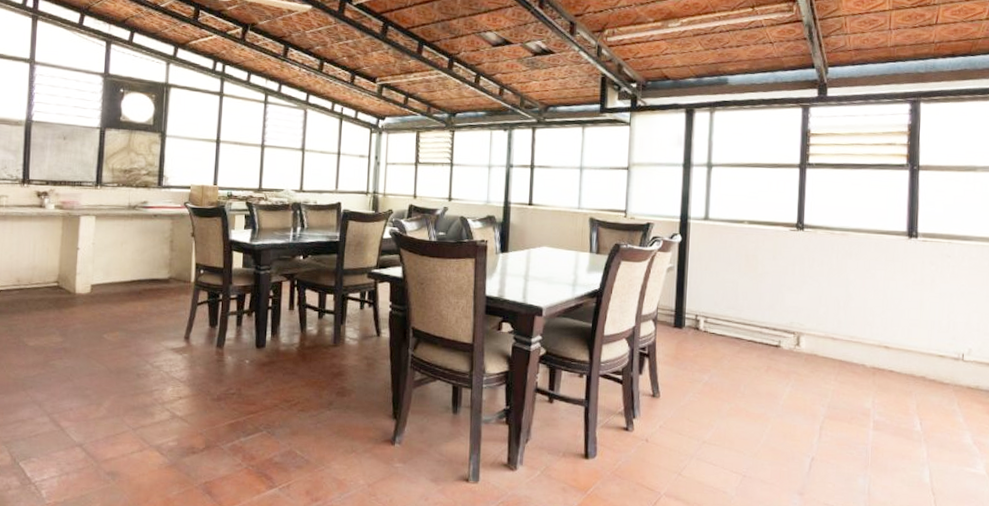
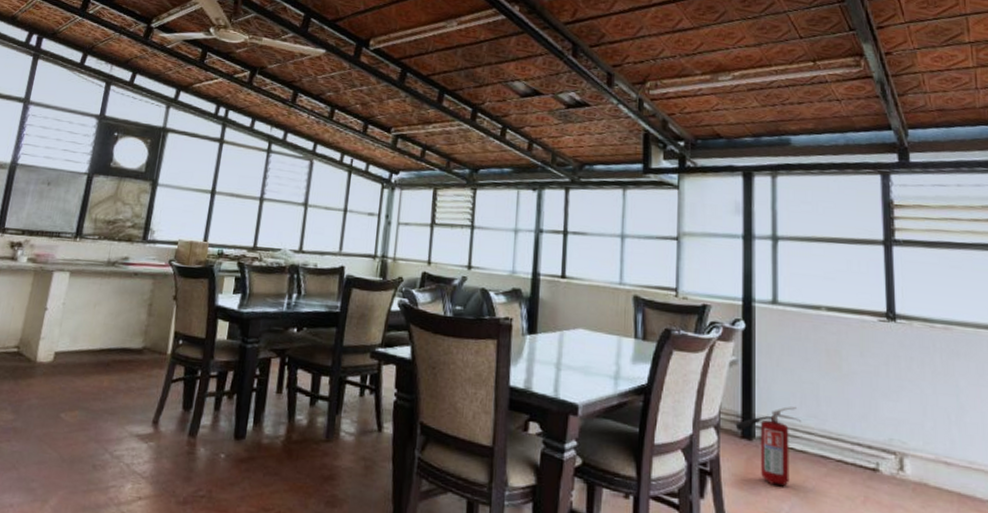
fire extinguisher: none [669,300,722,362] -> present [735,406,801,486]

